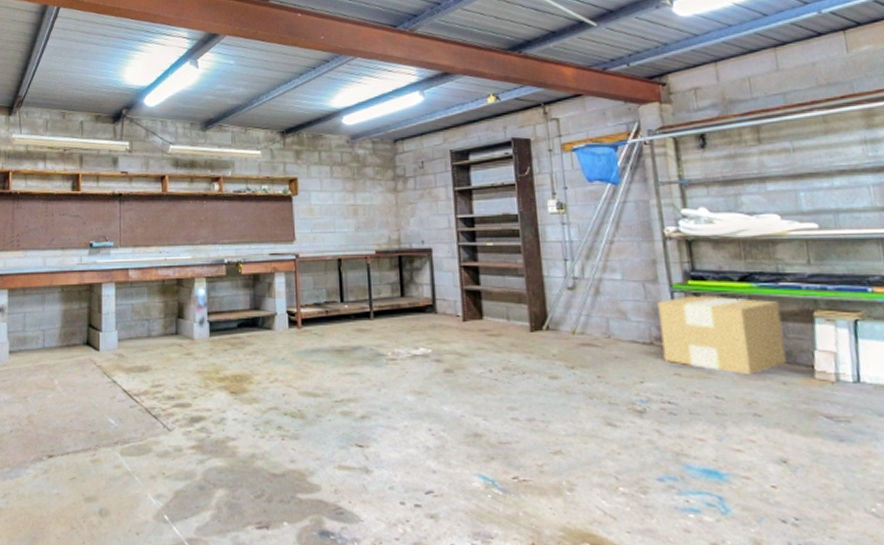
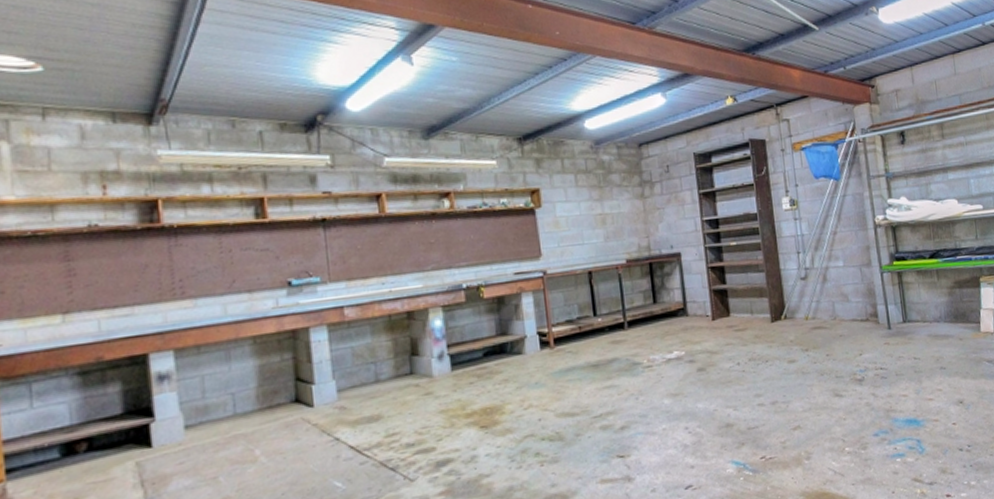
cardboard box: present [657,295,788,376] -> none [871,272,963,337]

